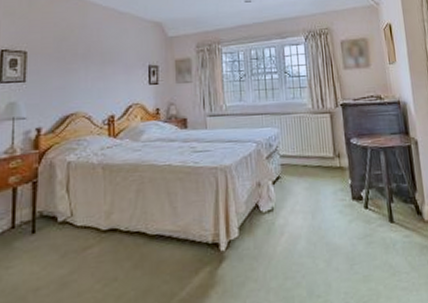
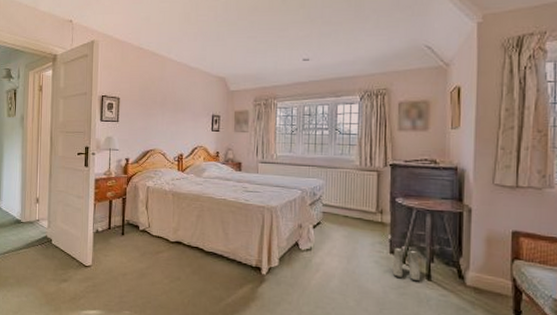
boots: none [355,190,385,226] -> present [392,246,421,282]

